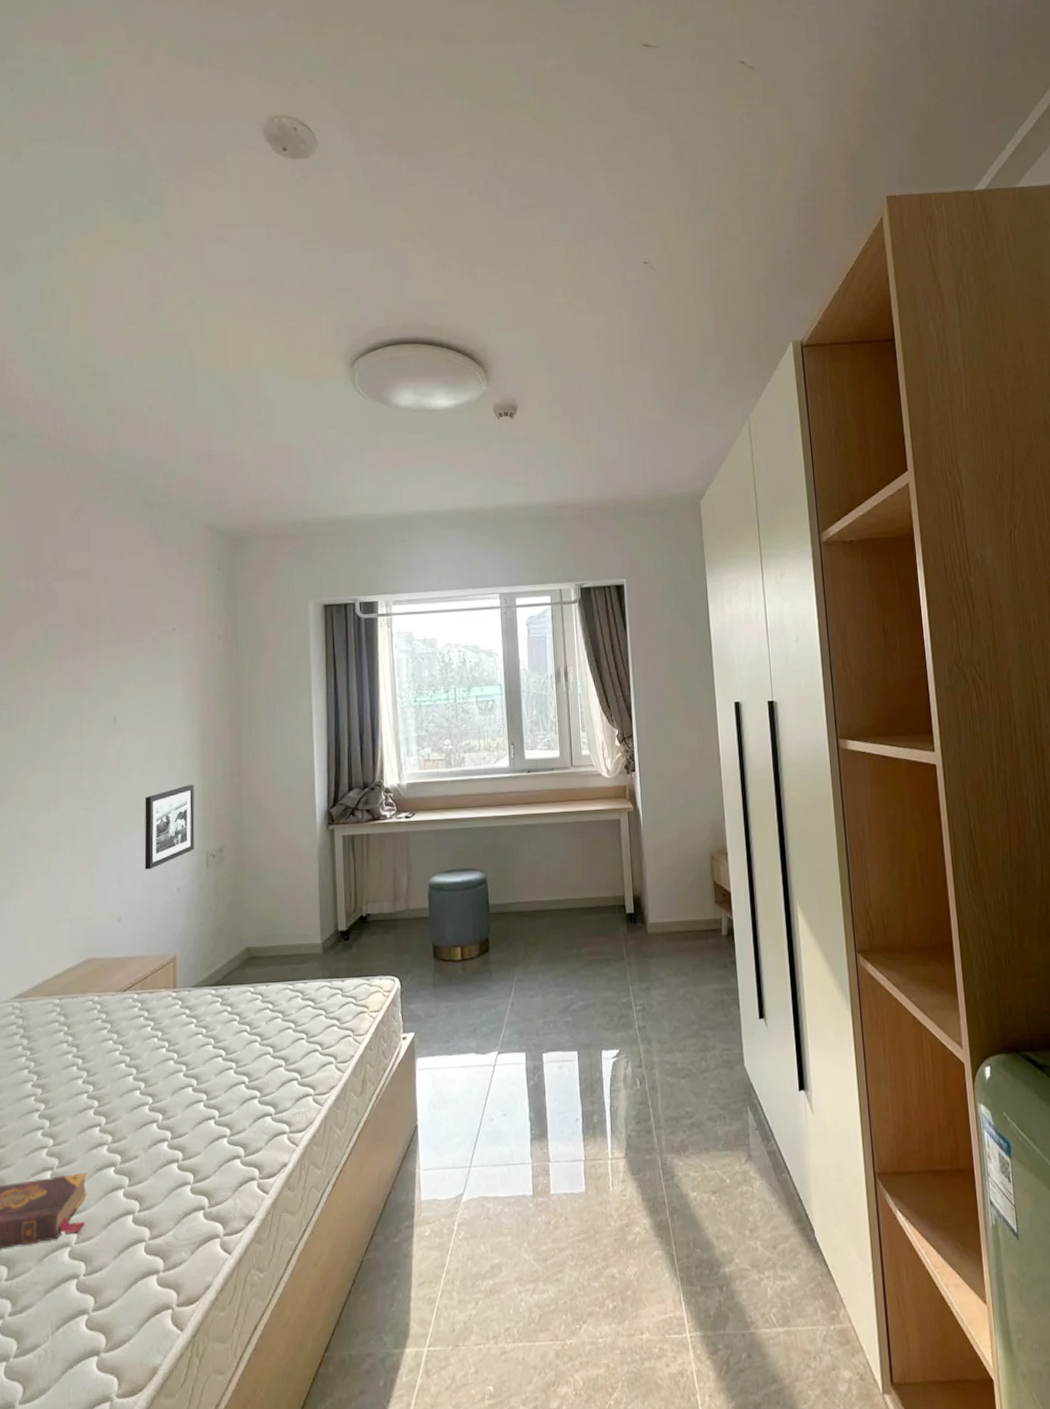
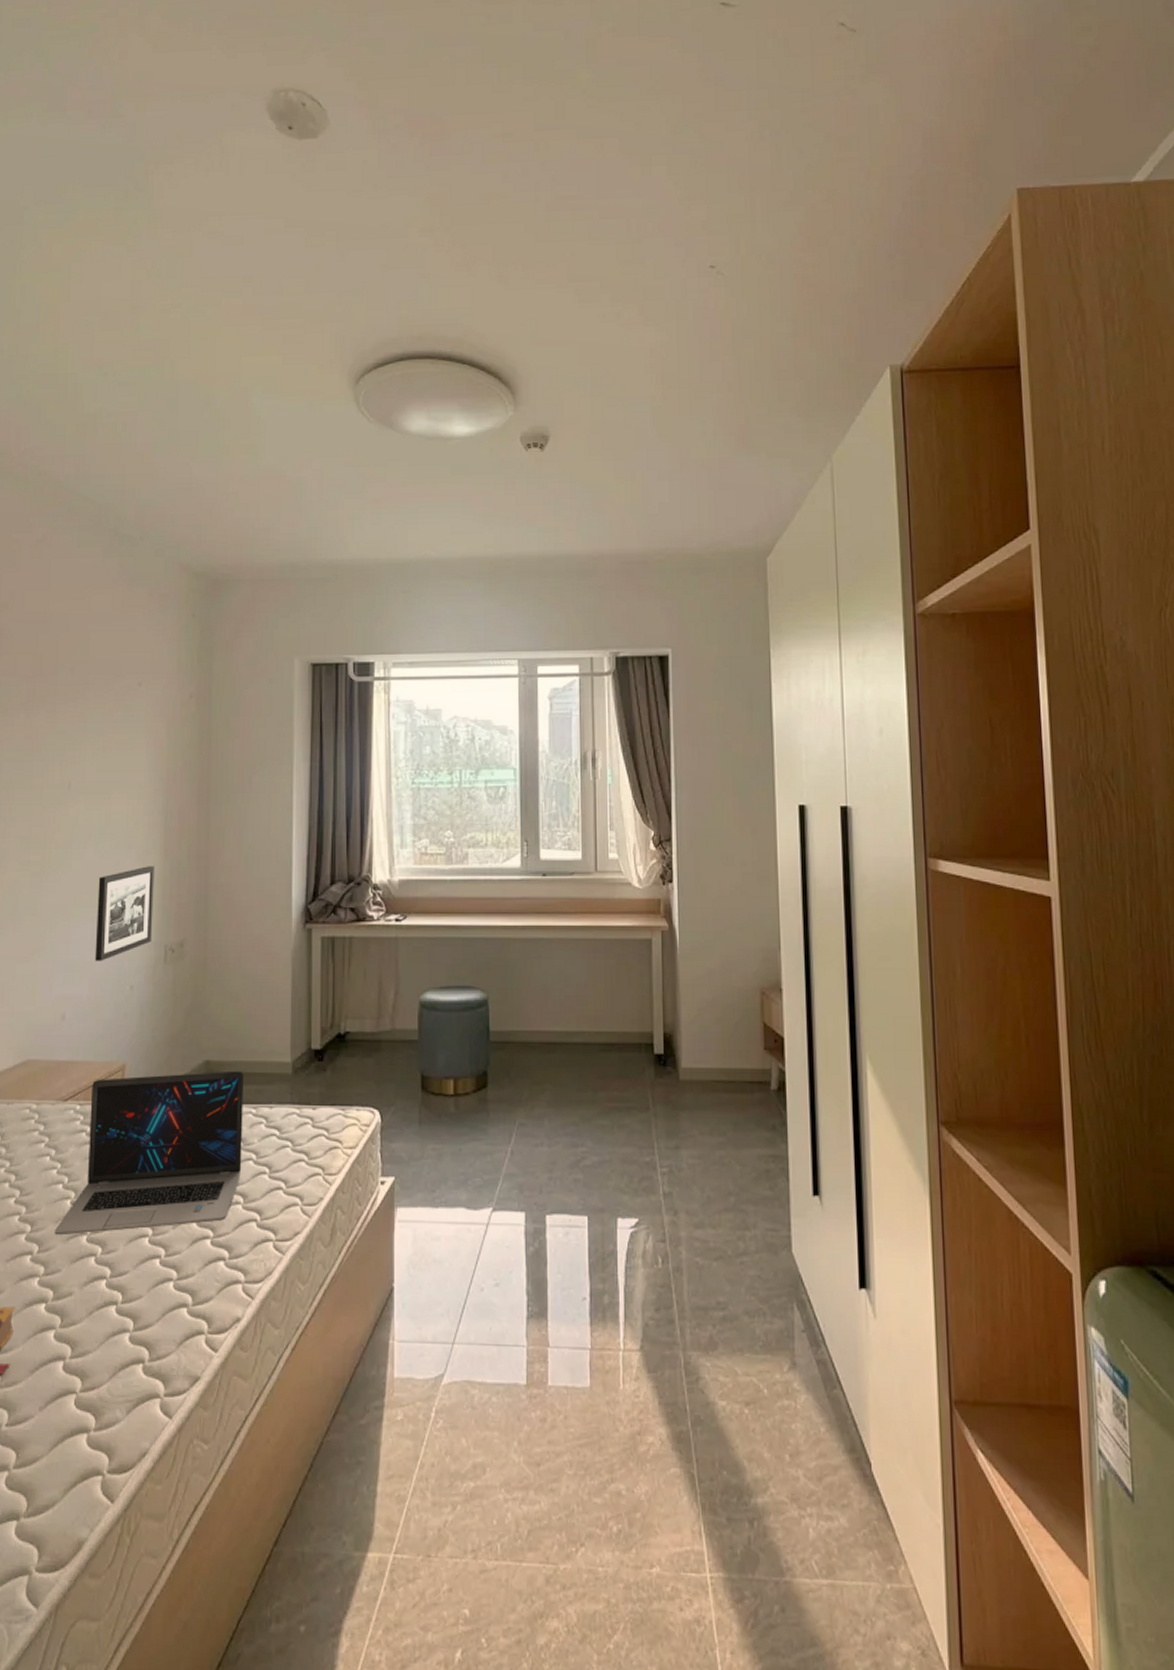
laptop: none [120,954,283,1108] -> present [55,1070,244,1236]

